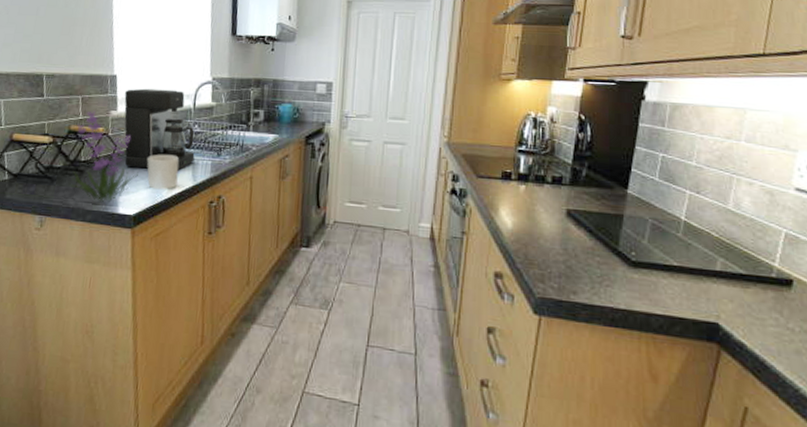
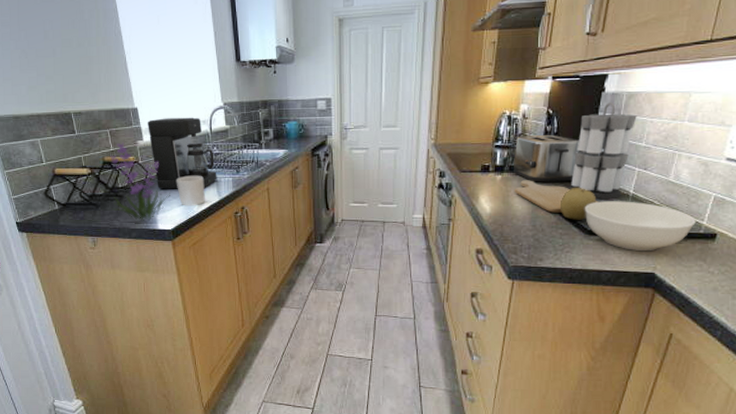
toaster: none [539,141,617,200] -> present [512,135,579,182]
chopping board: none [540,193,644,237] -> present [514,180,599,213]
fruit: none [596,207,641,248] -> present [559,188,597,220]
spice rack: none [605,112,684,226] -> present [567,102,637,200]
bowl: none [626,226,765,295] -> present [584,201,696,252]

